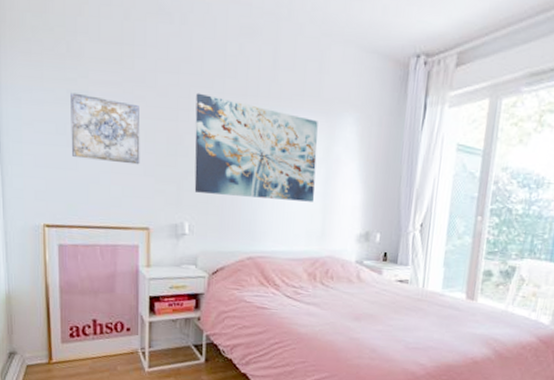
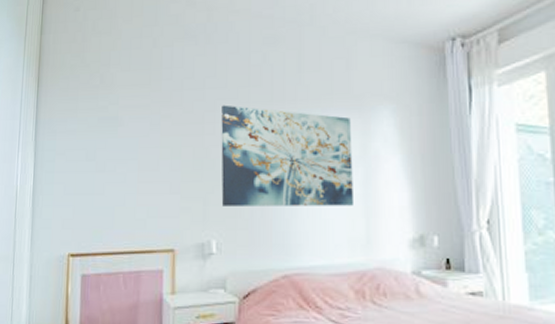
wall art: present [70,92,140,165] -> none [99,119,166,183]

